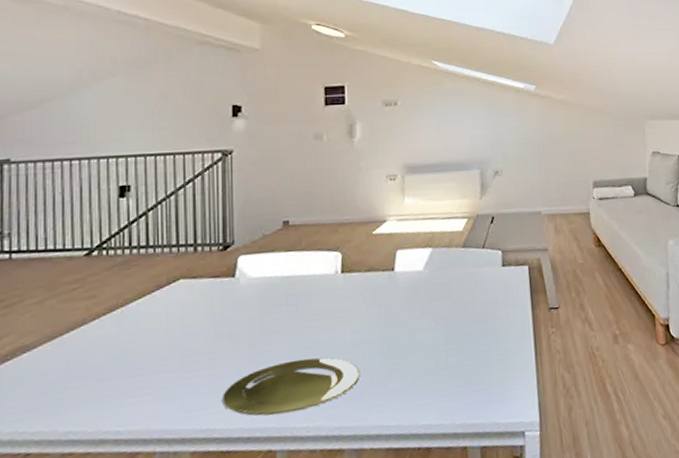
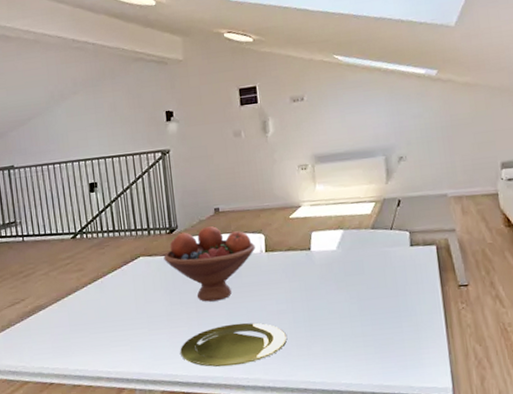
fruit bowl: none [212,242,330,335] -> present [163,226,255,302]

